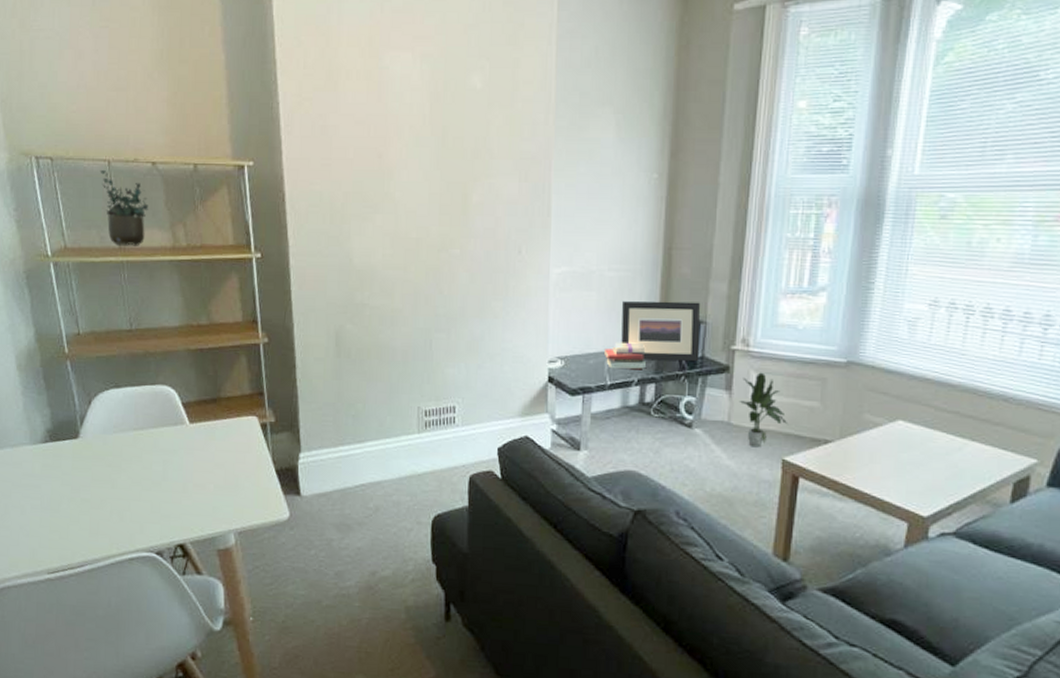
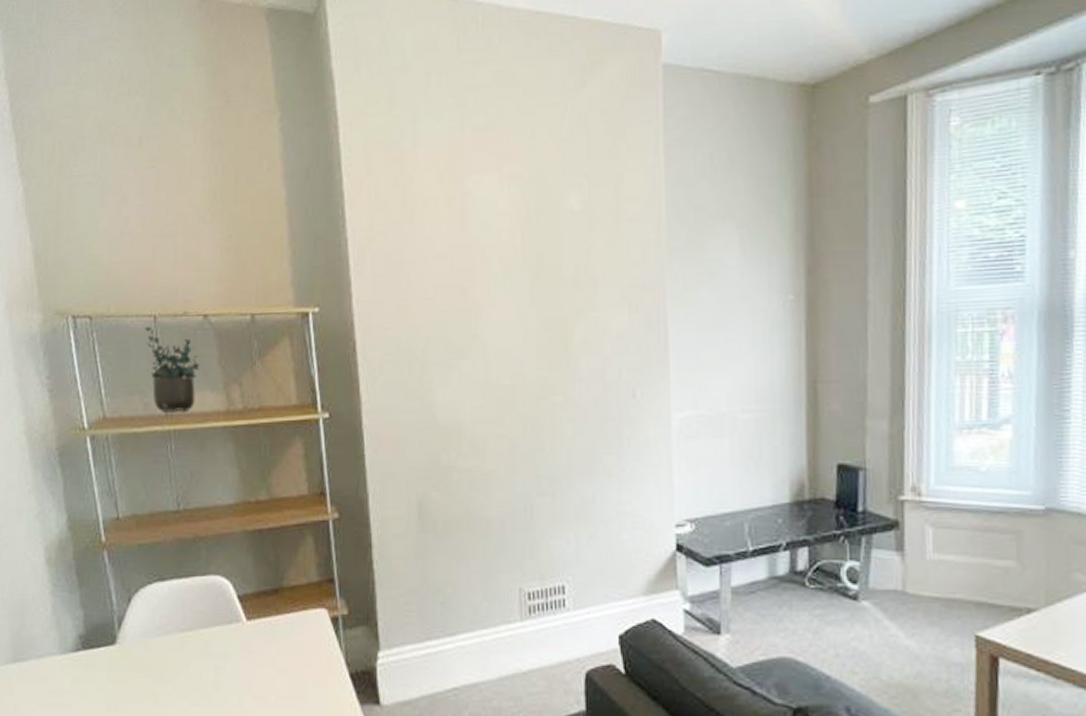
books: present [605,342,646,370] -> none [743,497,795,531]
picture frame: present [621,301,700,362] -> none [761,444,861,519]
potted plant: present [739,372,789,448] -> none [914,527,979,622]

